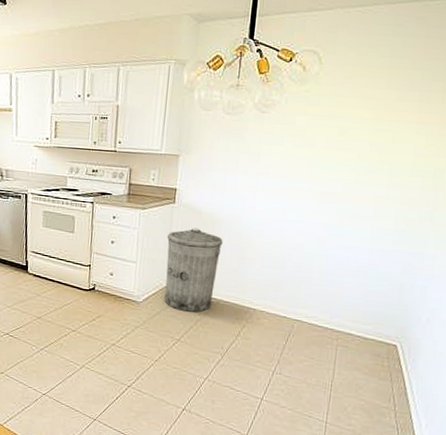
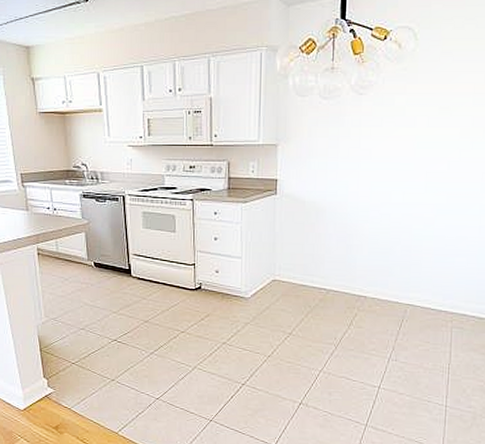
trash can: present [164,228,223,313] -> none [270,218,328,304]

